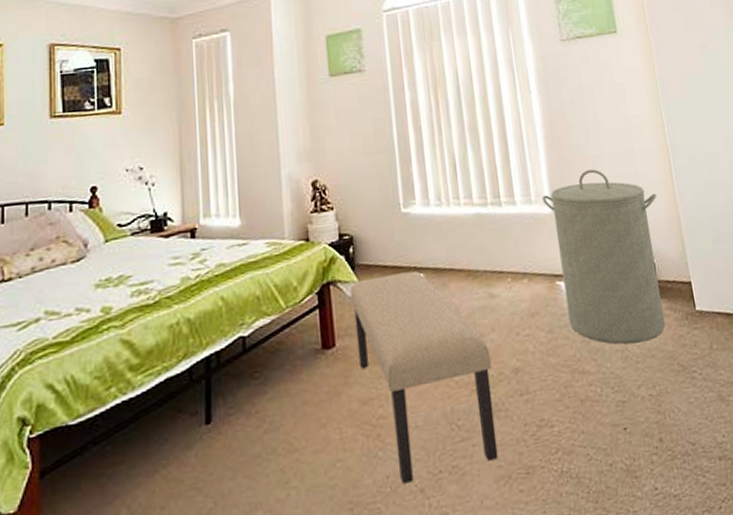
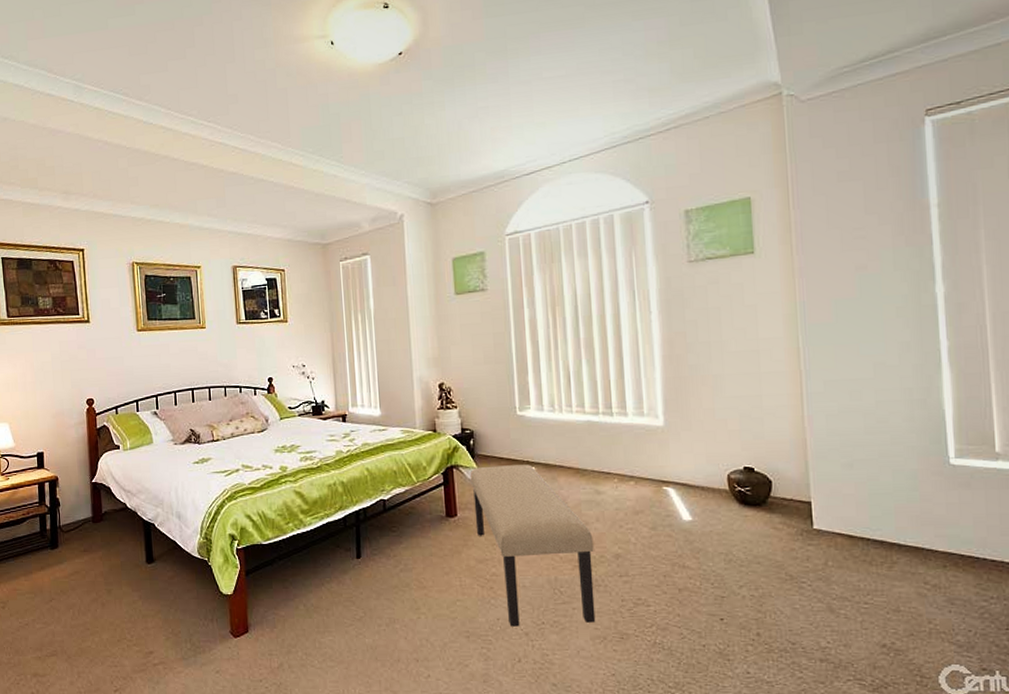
laundry hamper: present [541,169,666,344] -> none [654,388,782,549]

